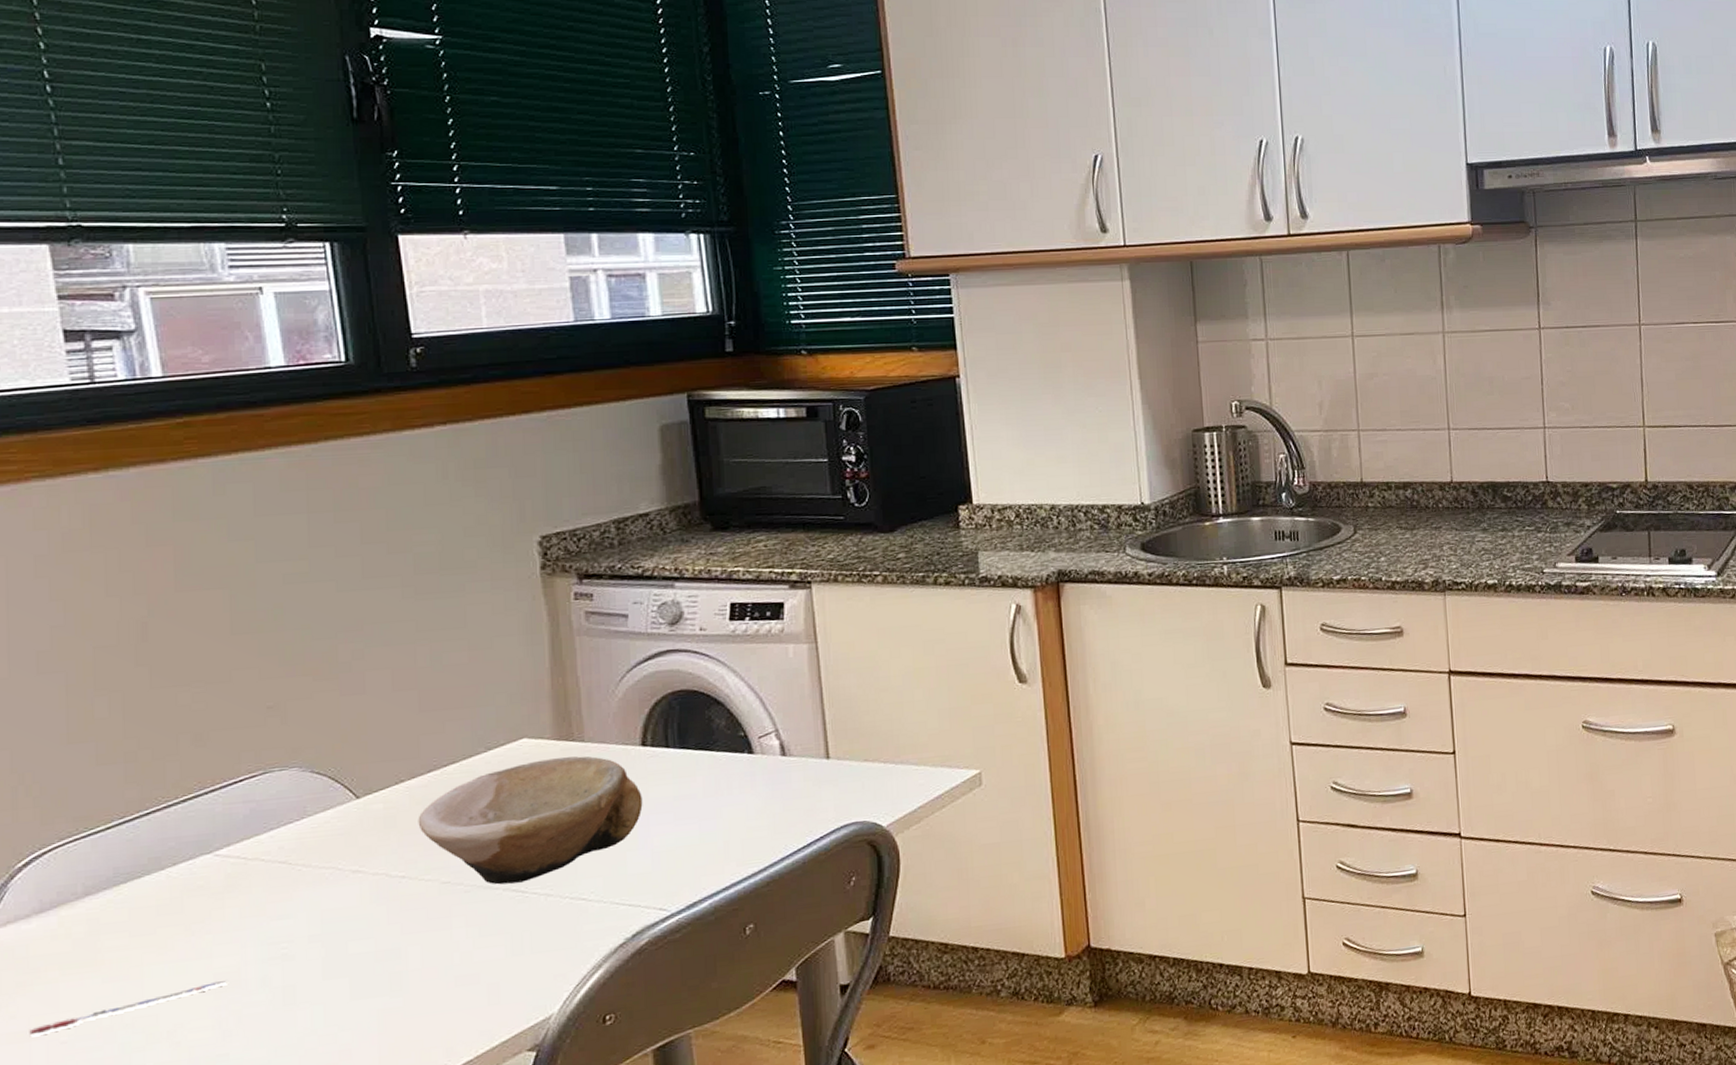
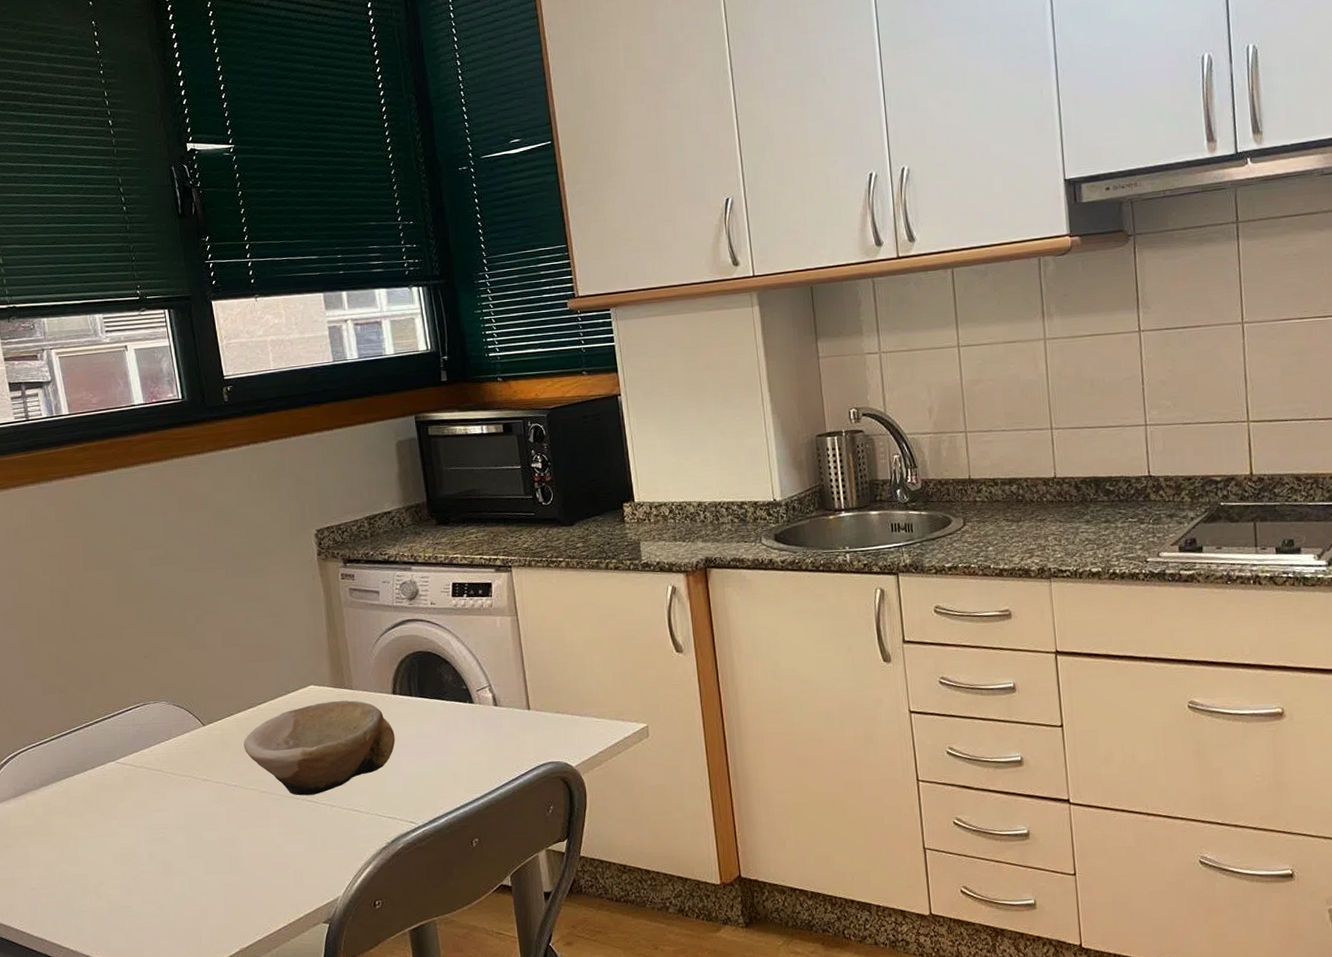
pen: present [29,981,226,1036] -> none [13,854,128,882]

